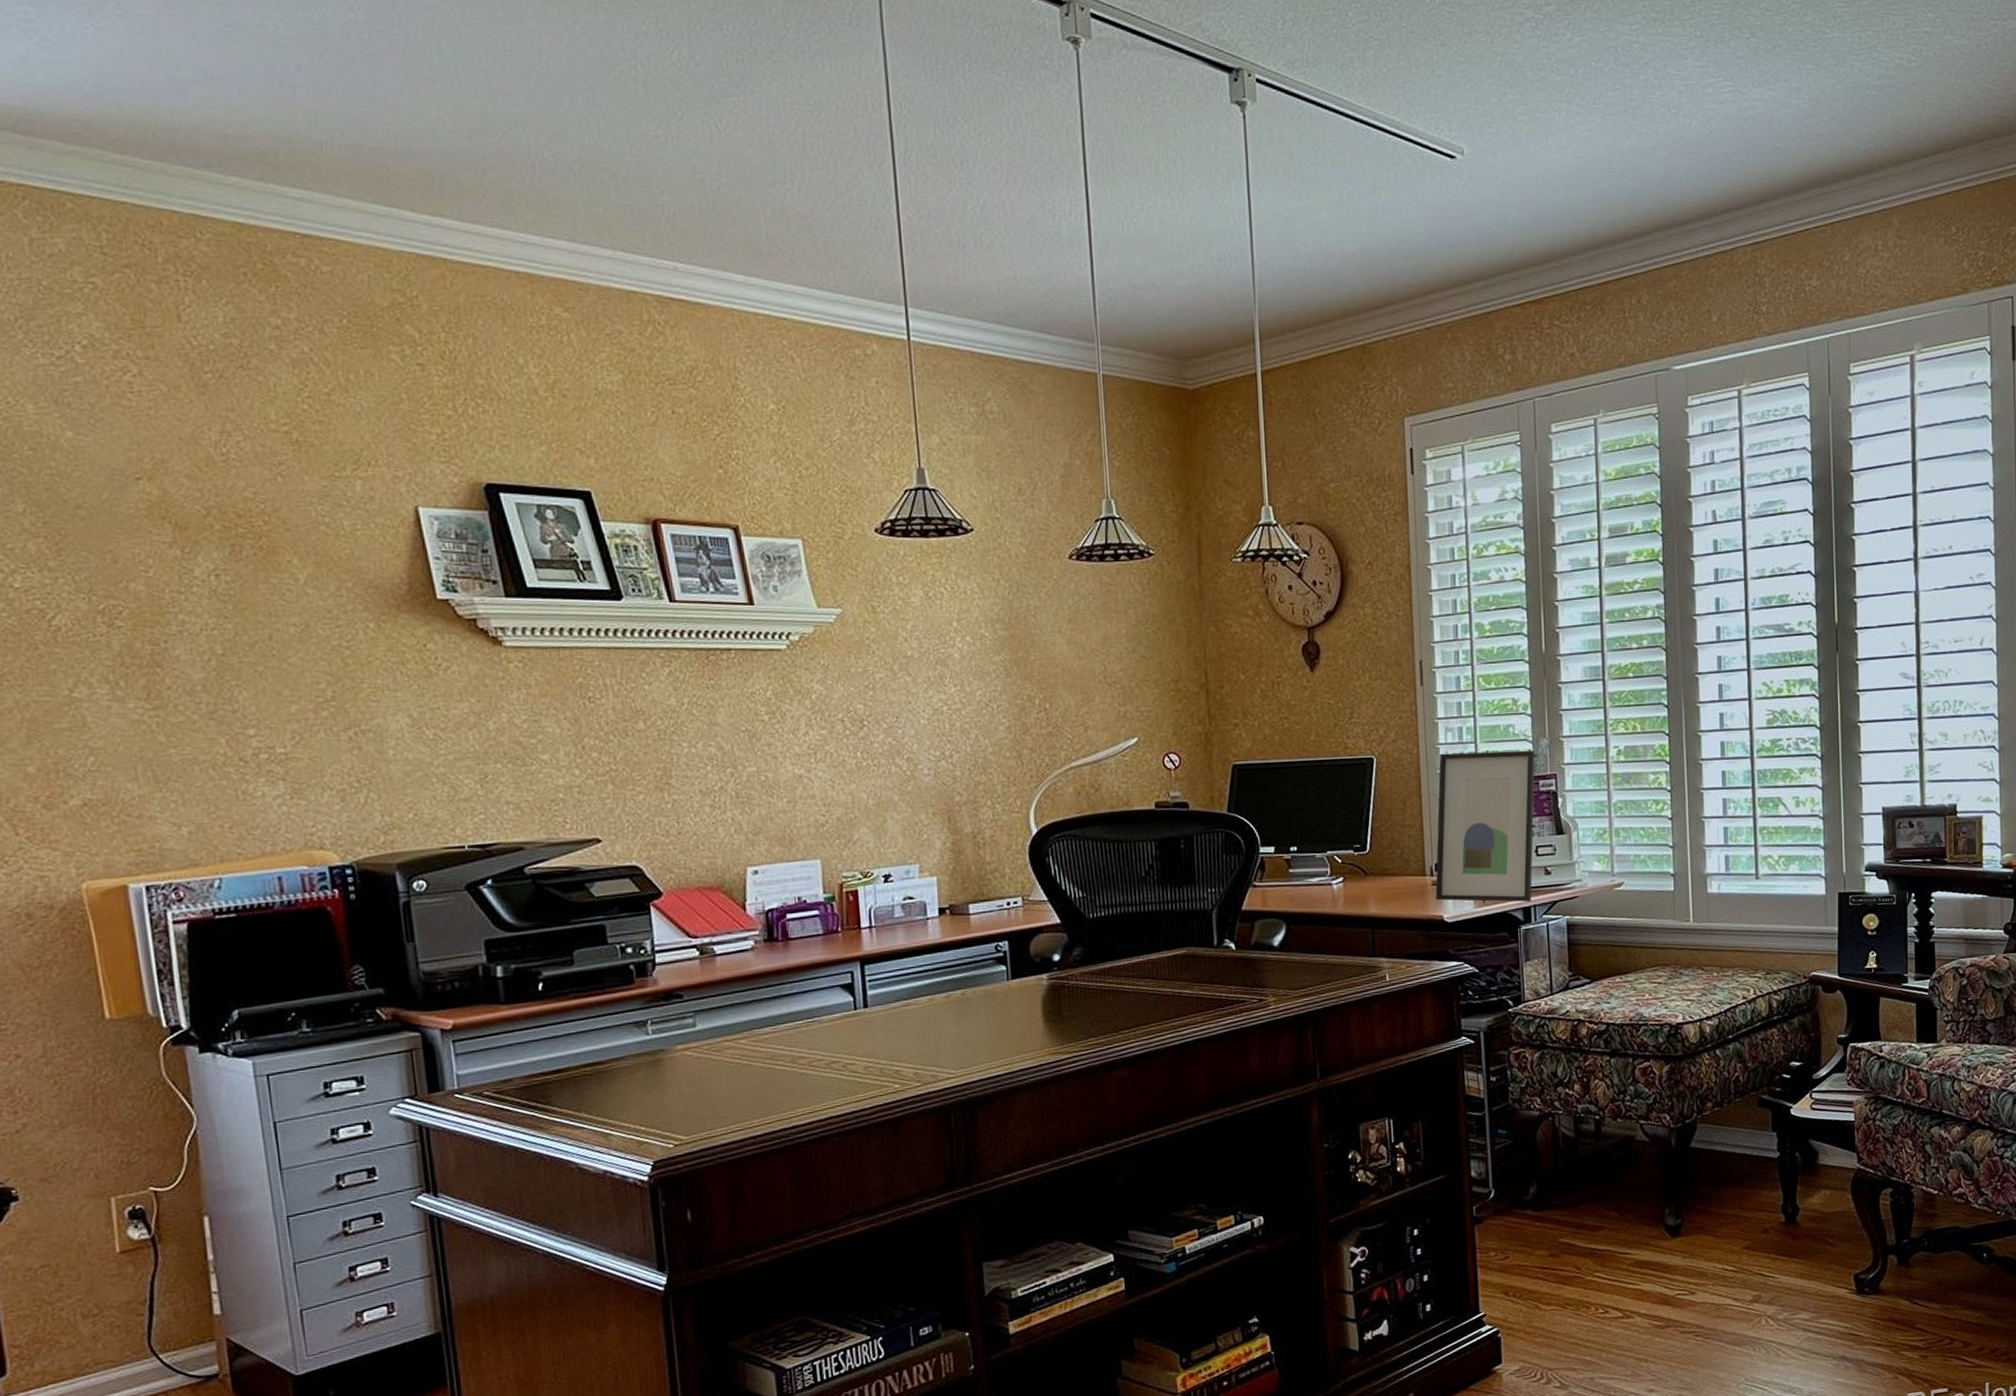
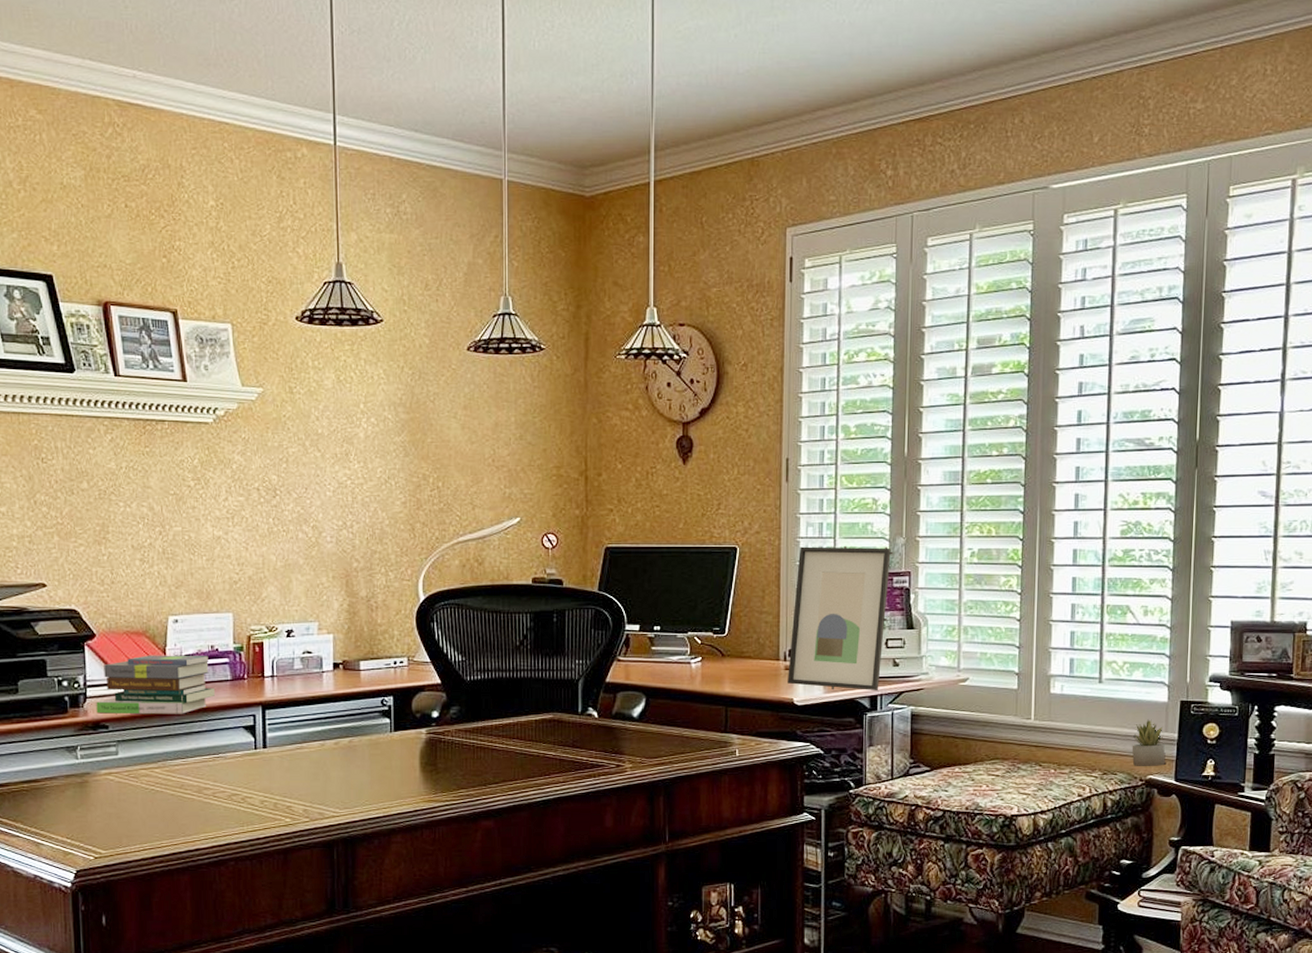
books: none [667,909,805,982] -> present [96,655,215,714]
succulent plant: none [1793,914,1828,964] -> present [1132,719,1165,767]

